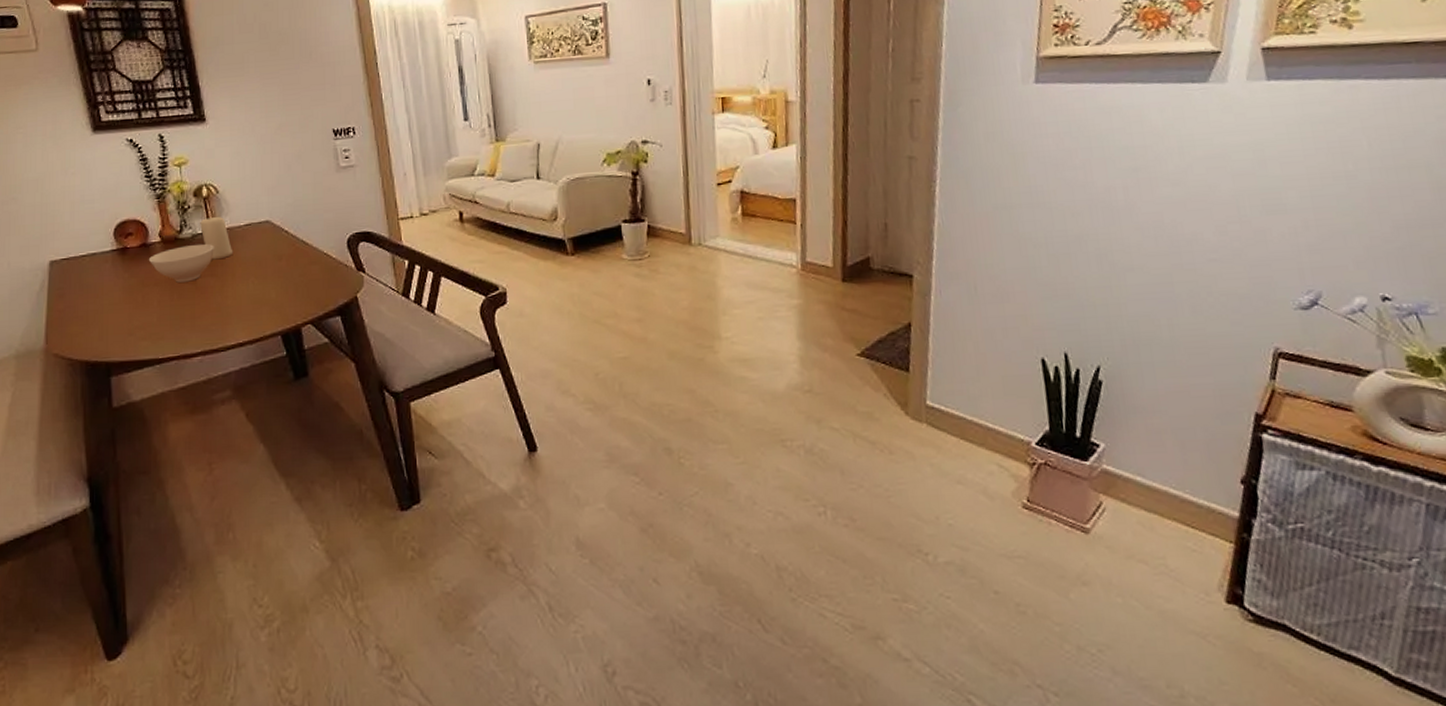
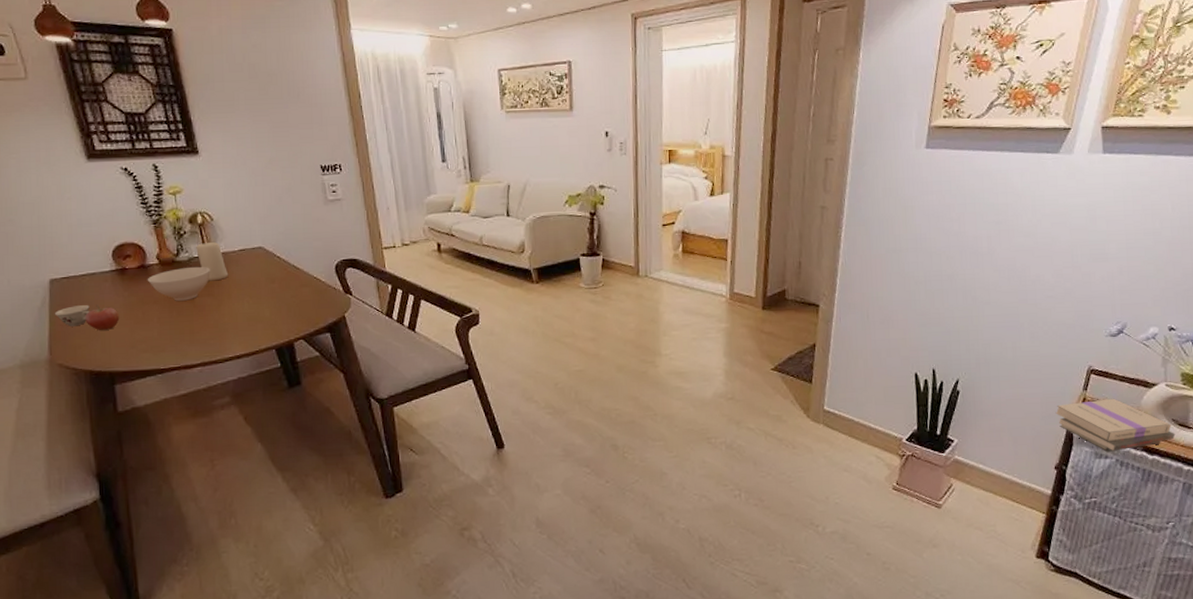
teacup: none [52,288,89,313] -> present [54,305,90,327]
apple: none [83,288,119,317] -> present [85,305,120,331]
books: none [1234,390,1407,462] -> present [1055,398,1176,453]

